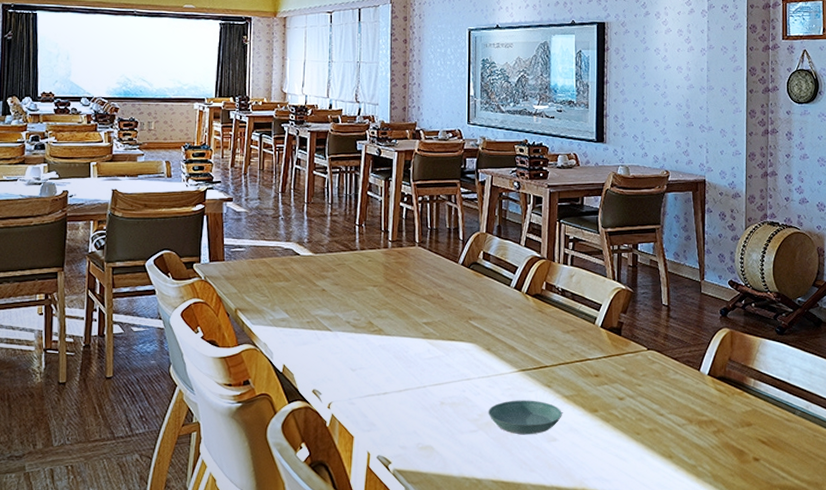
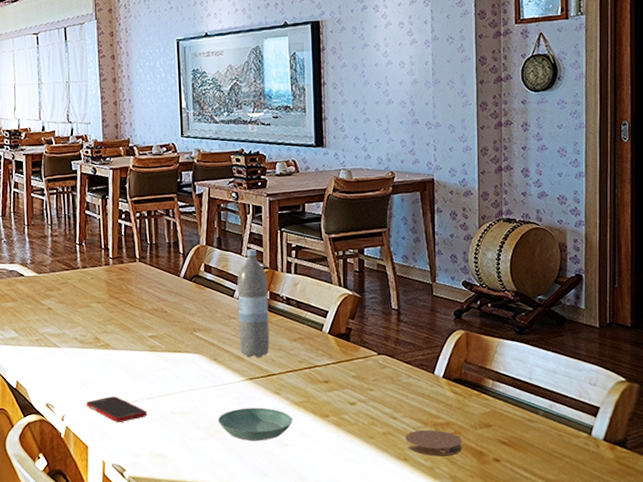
cell phone: none [354,384,417,412] -> present [86,396,148,422]
water bottle: none [513,239,544,349] -> present [237,249,270,358]
coaster: none [671,428,725,454] -> present [405,430,463,456]

